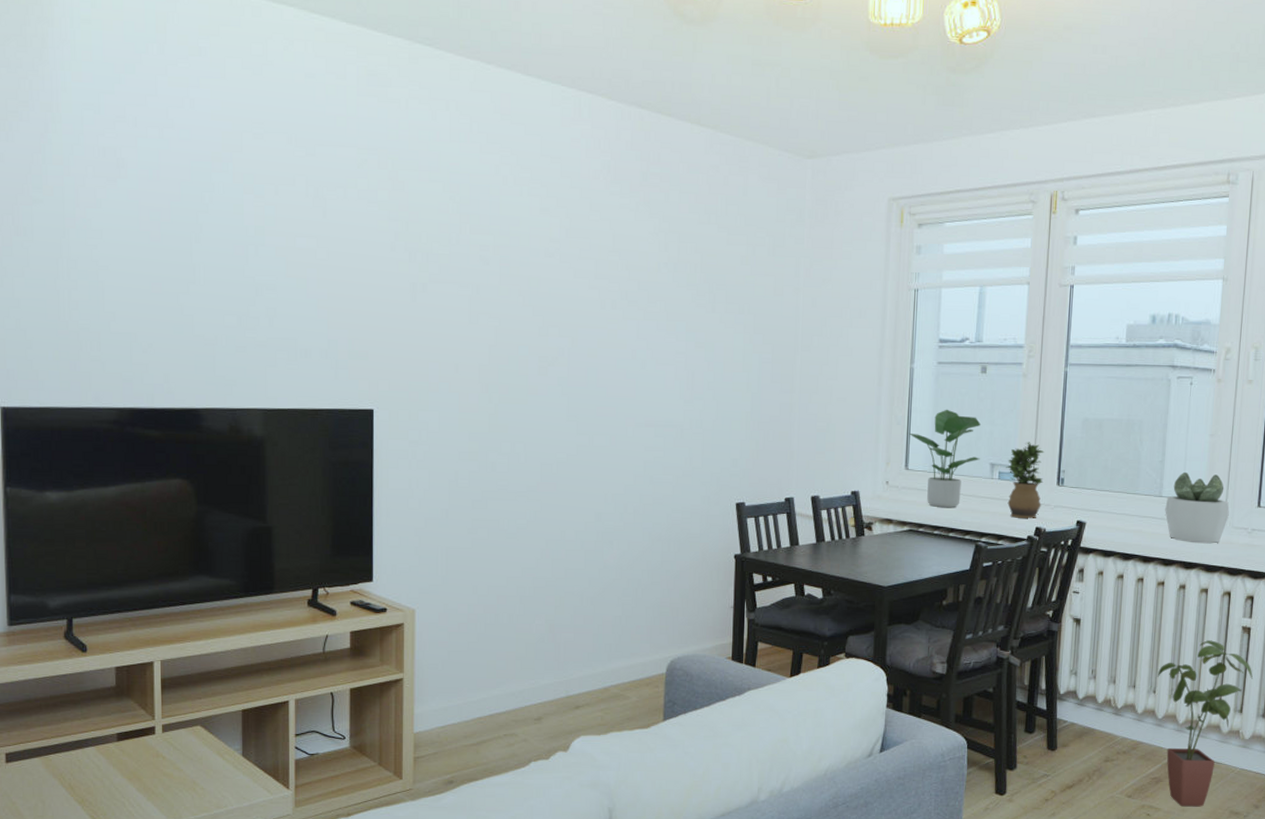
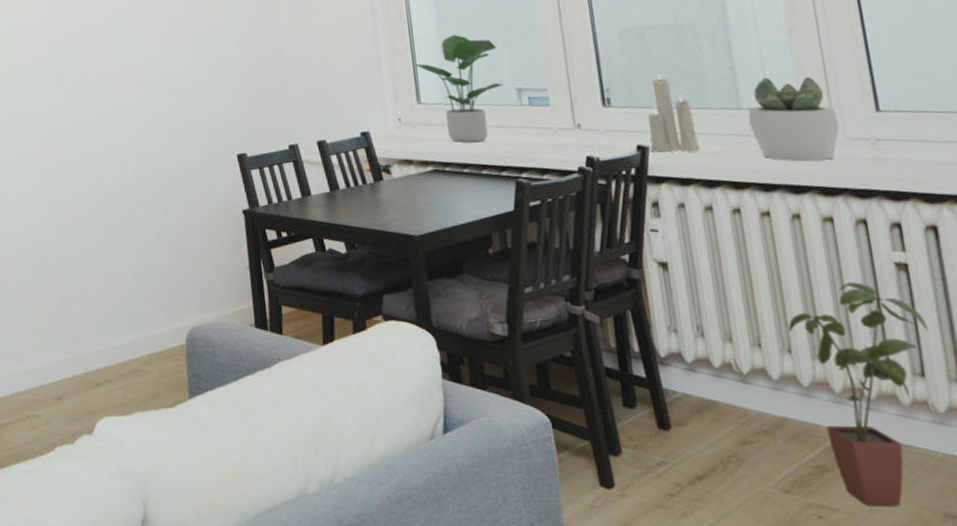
potted plant: present [1006,442,1044,519] -> none [535,60,588,148]
candle: none [1086,461,1125,529] -> present [648,74,699,153]

